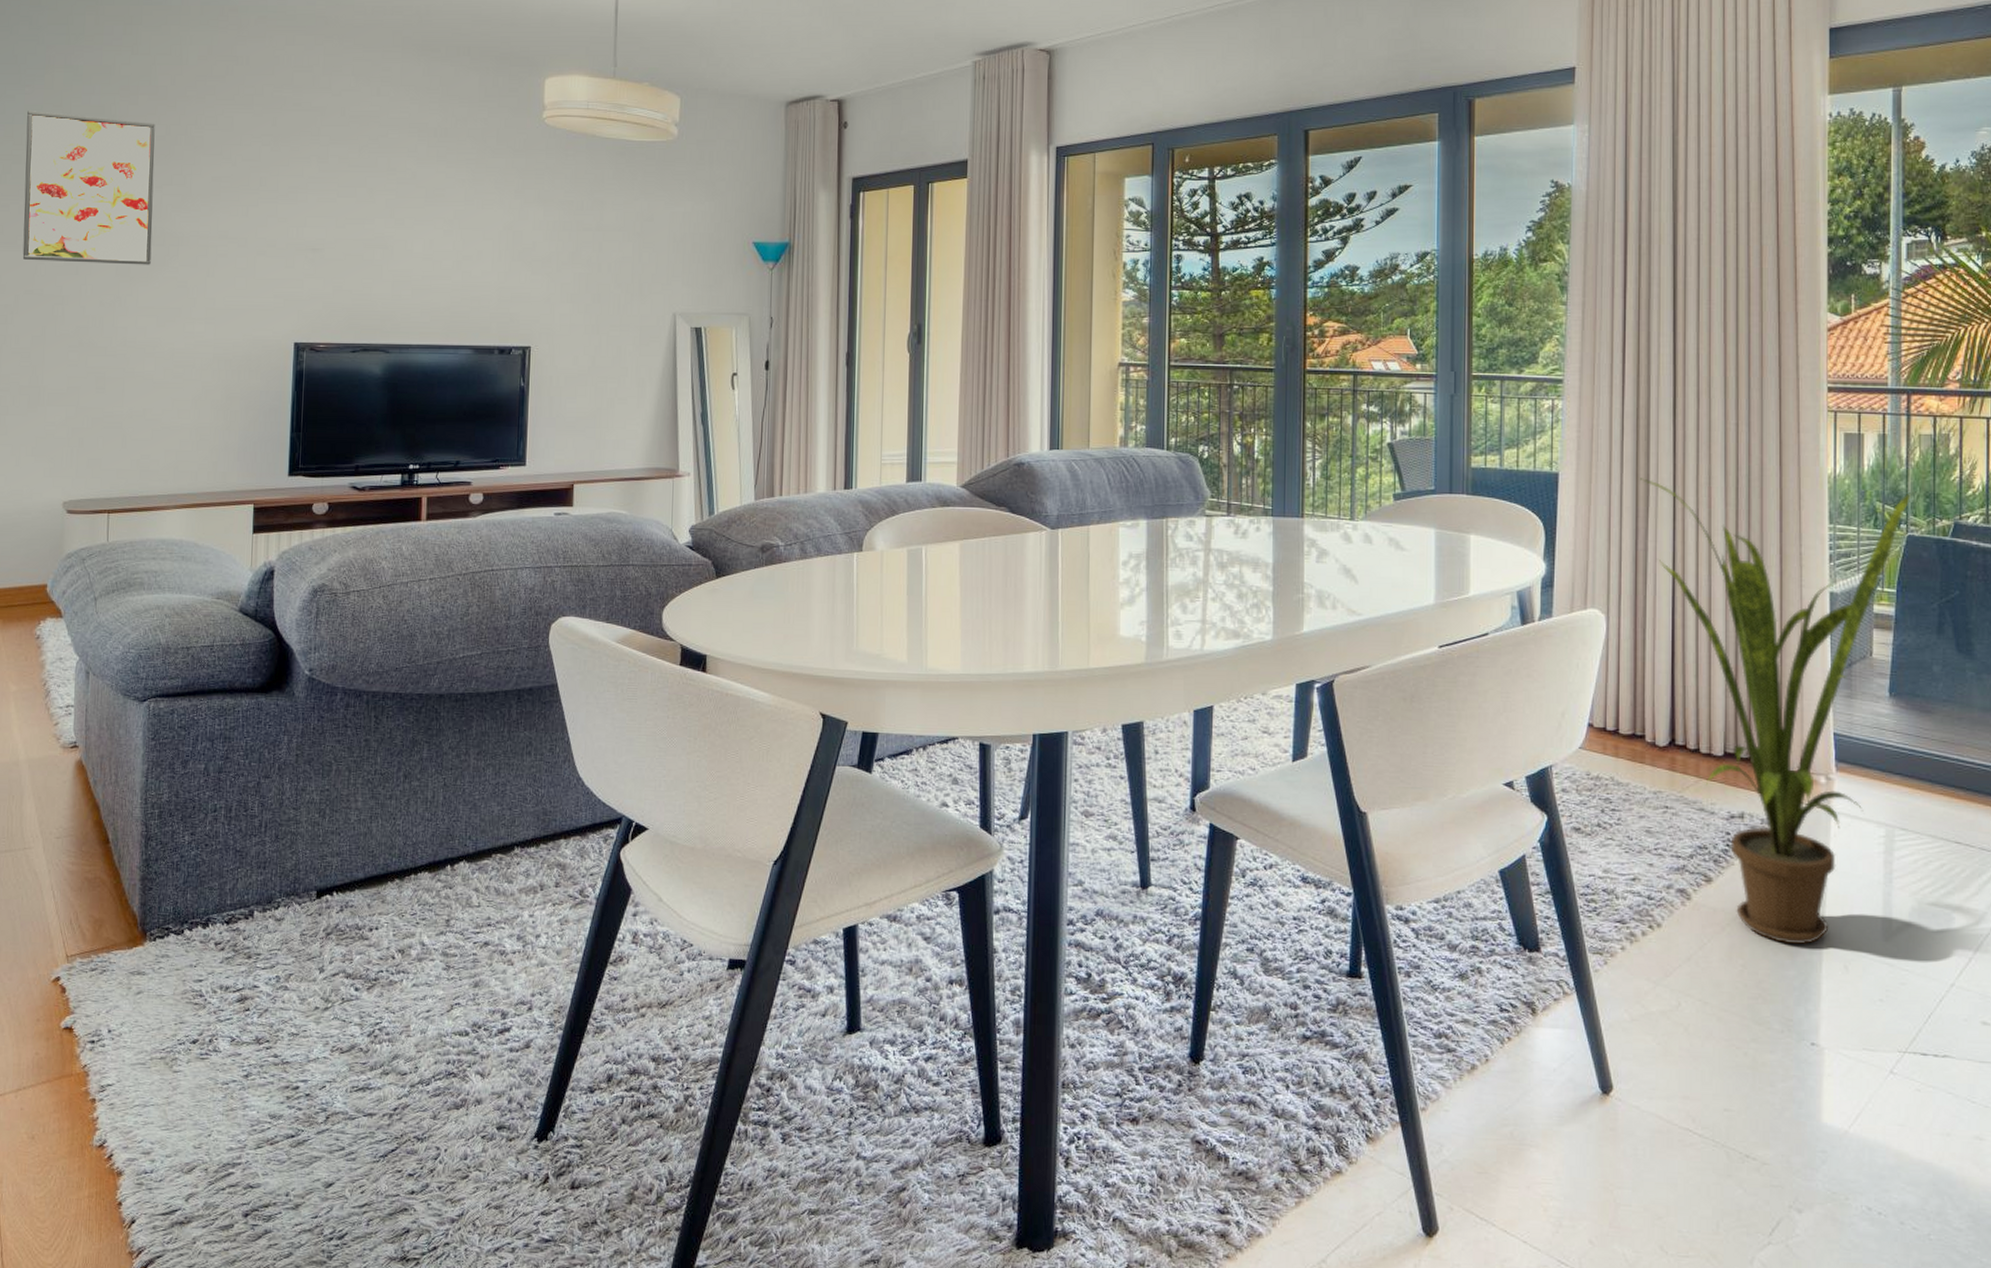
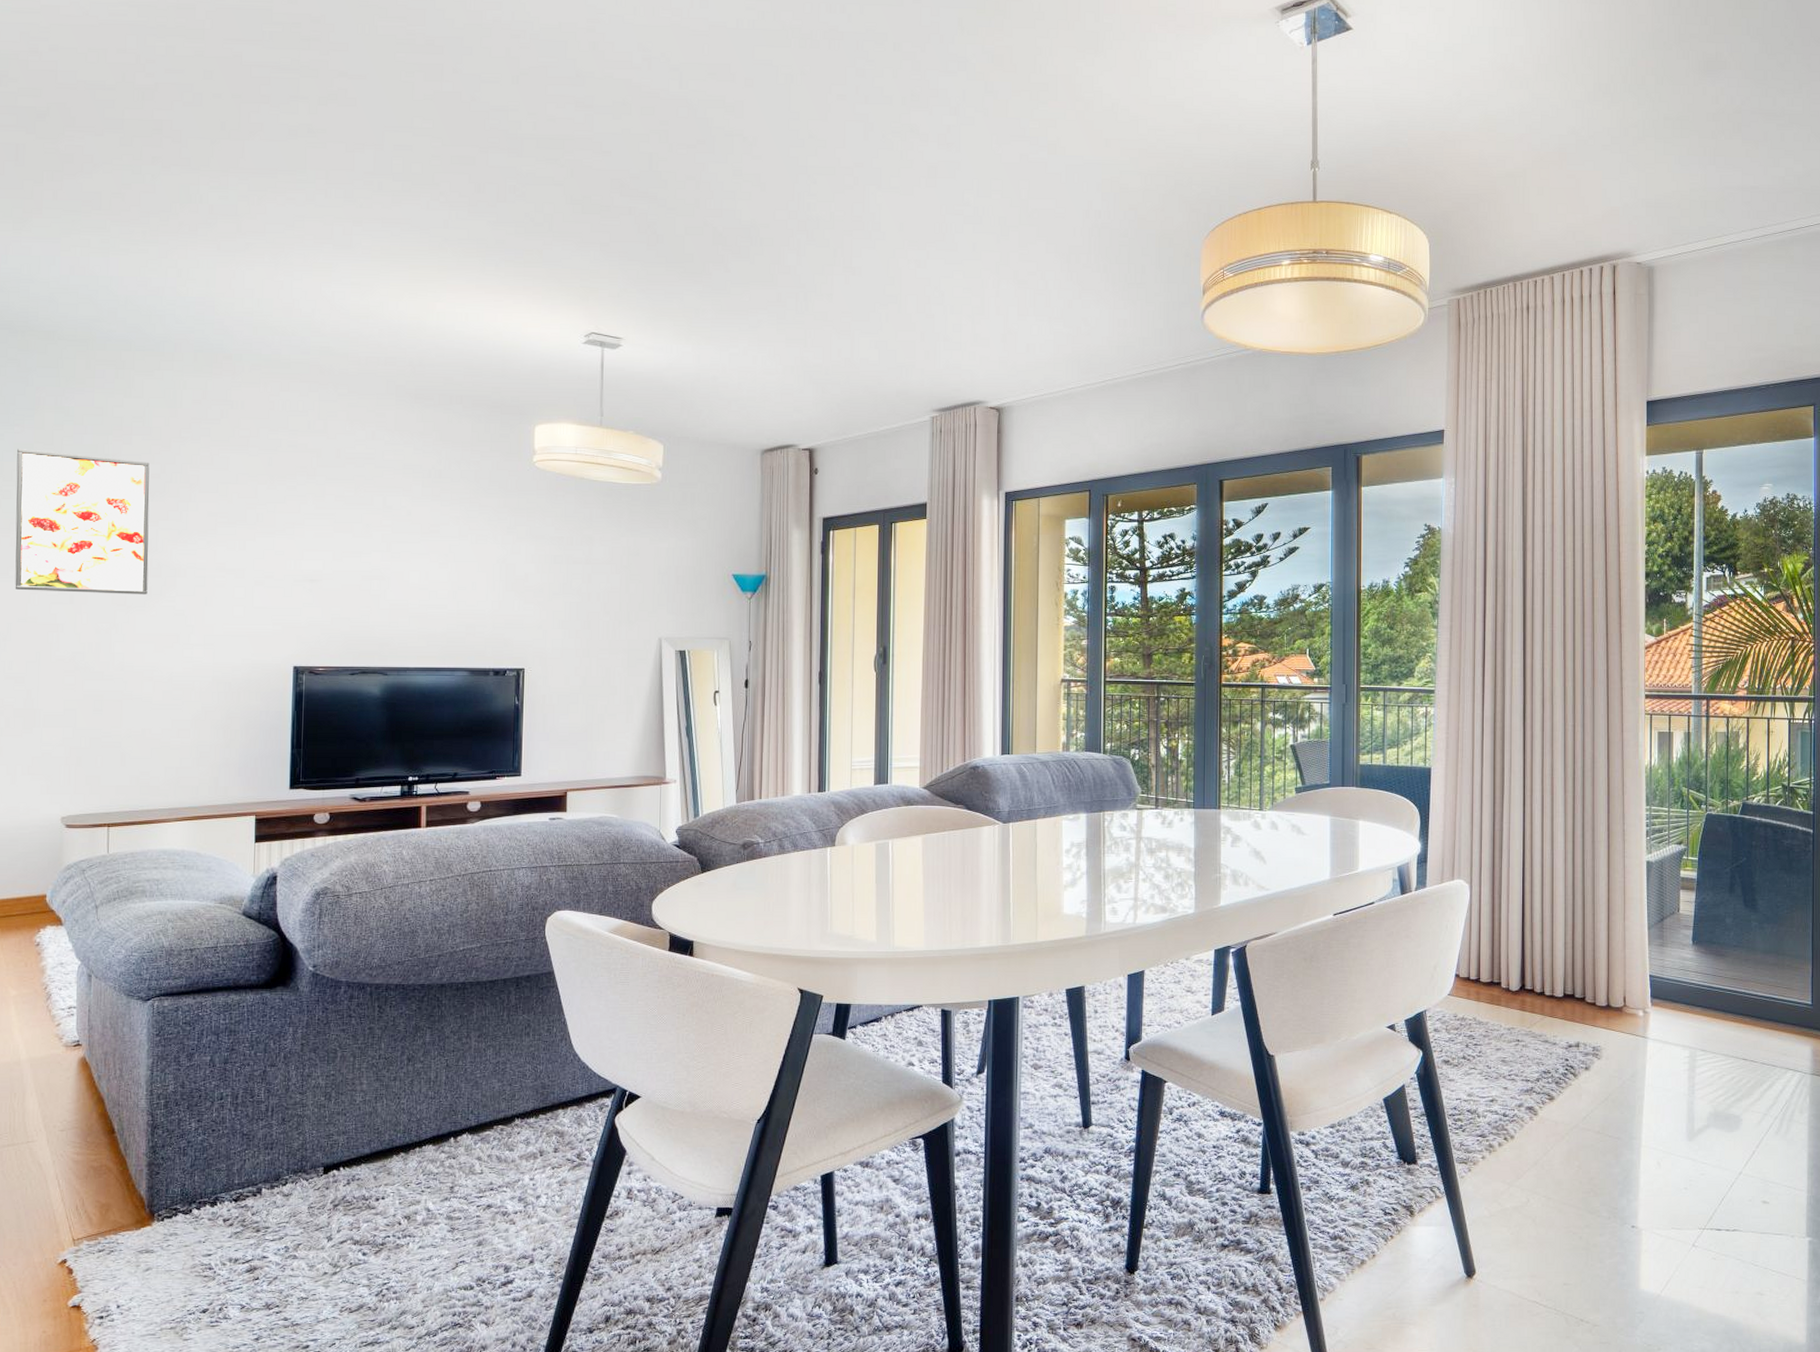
house plant: present [1640,478,1913,945] -> none [1497,771,1711,1148]

